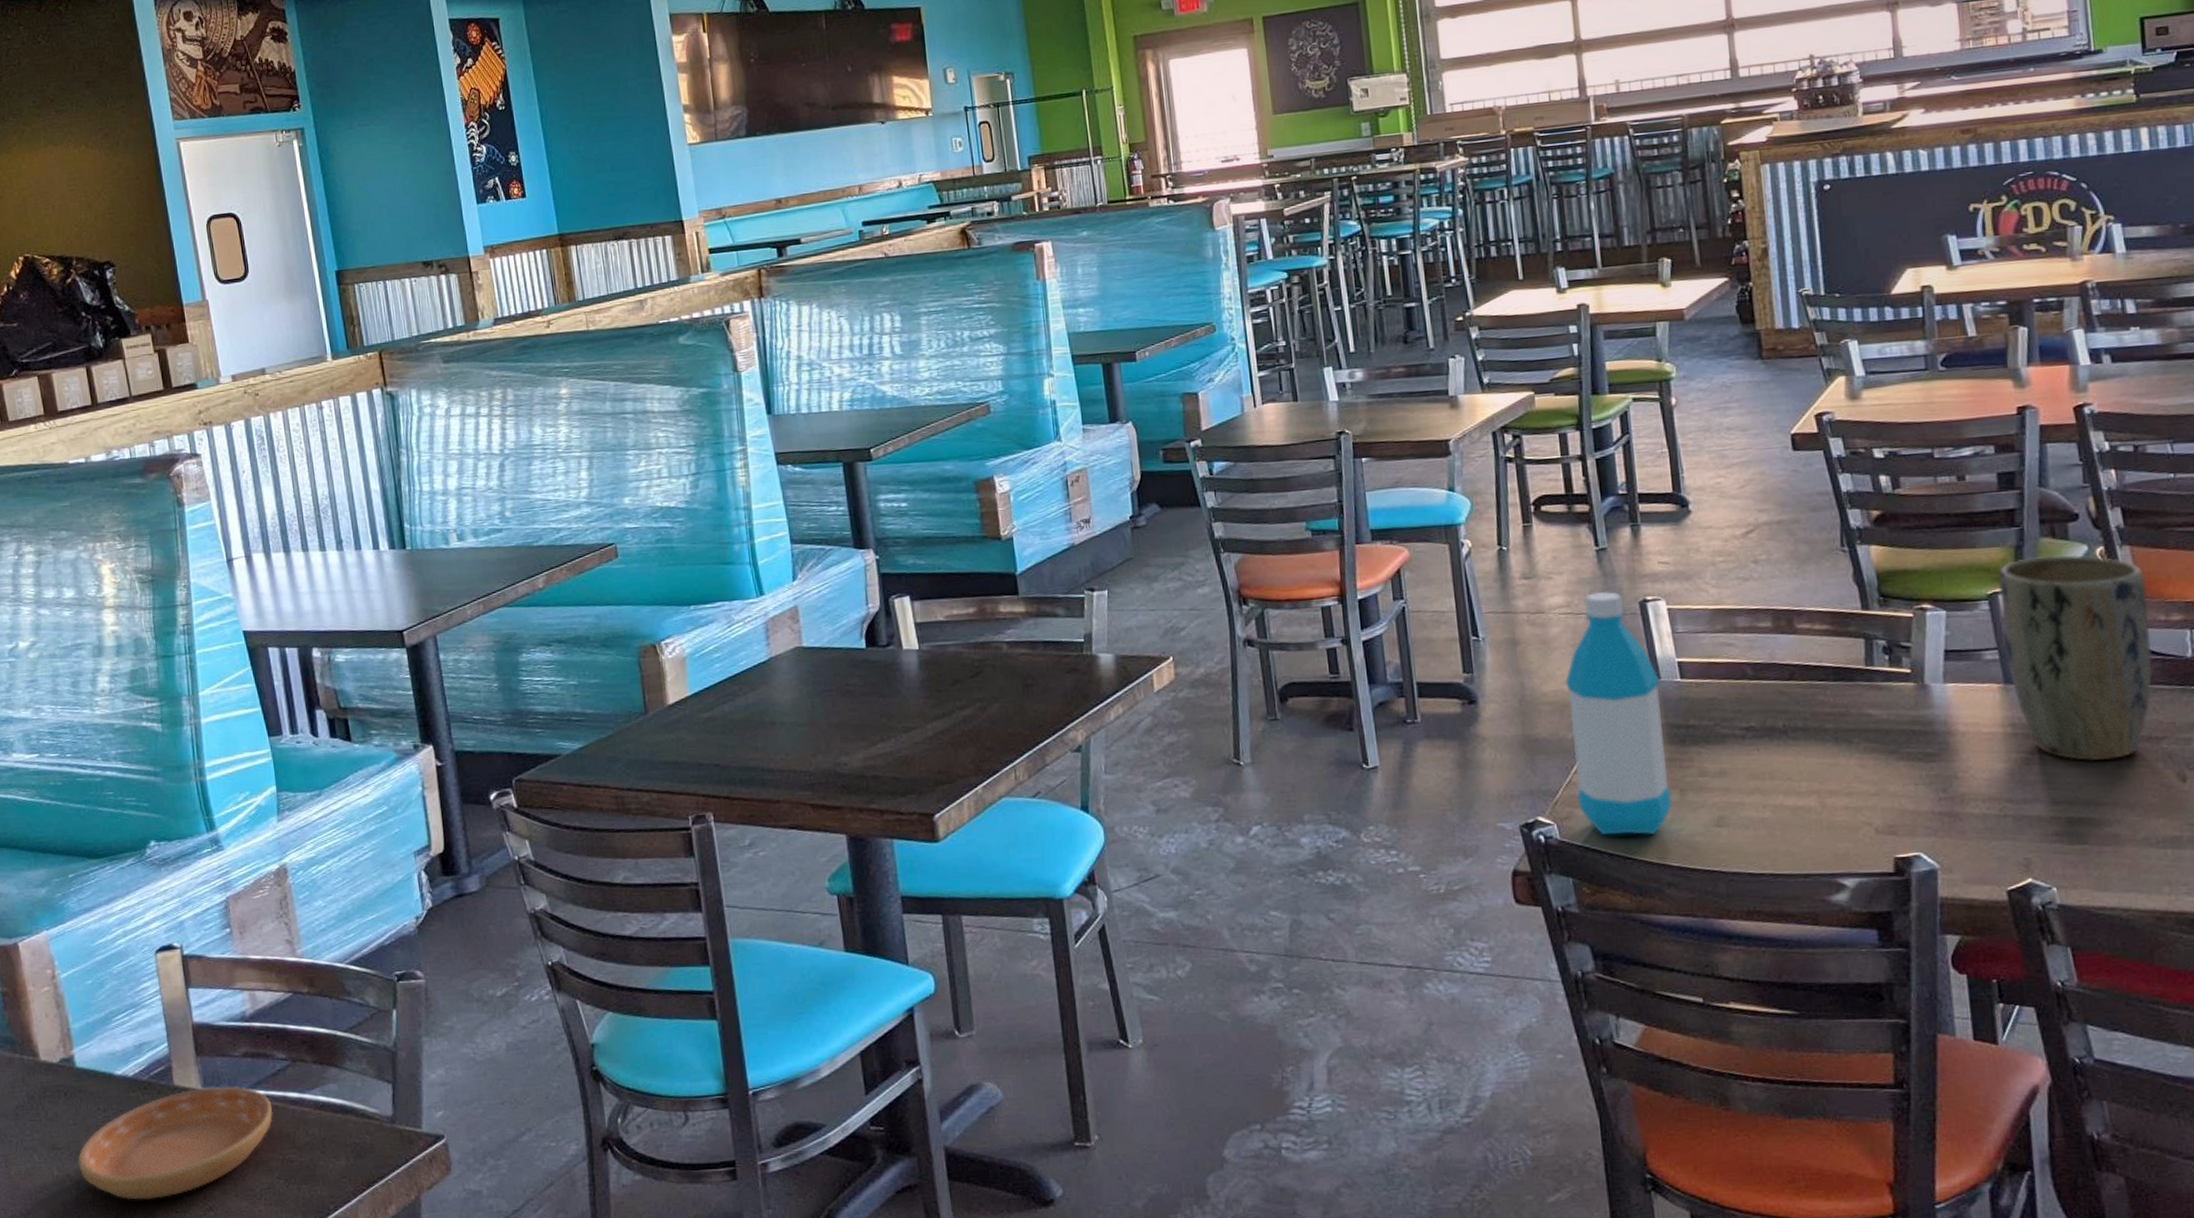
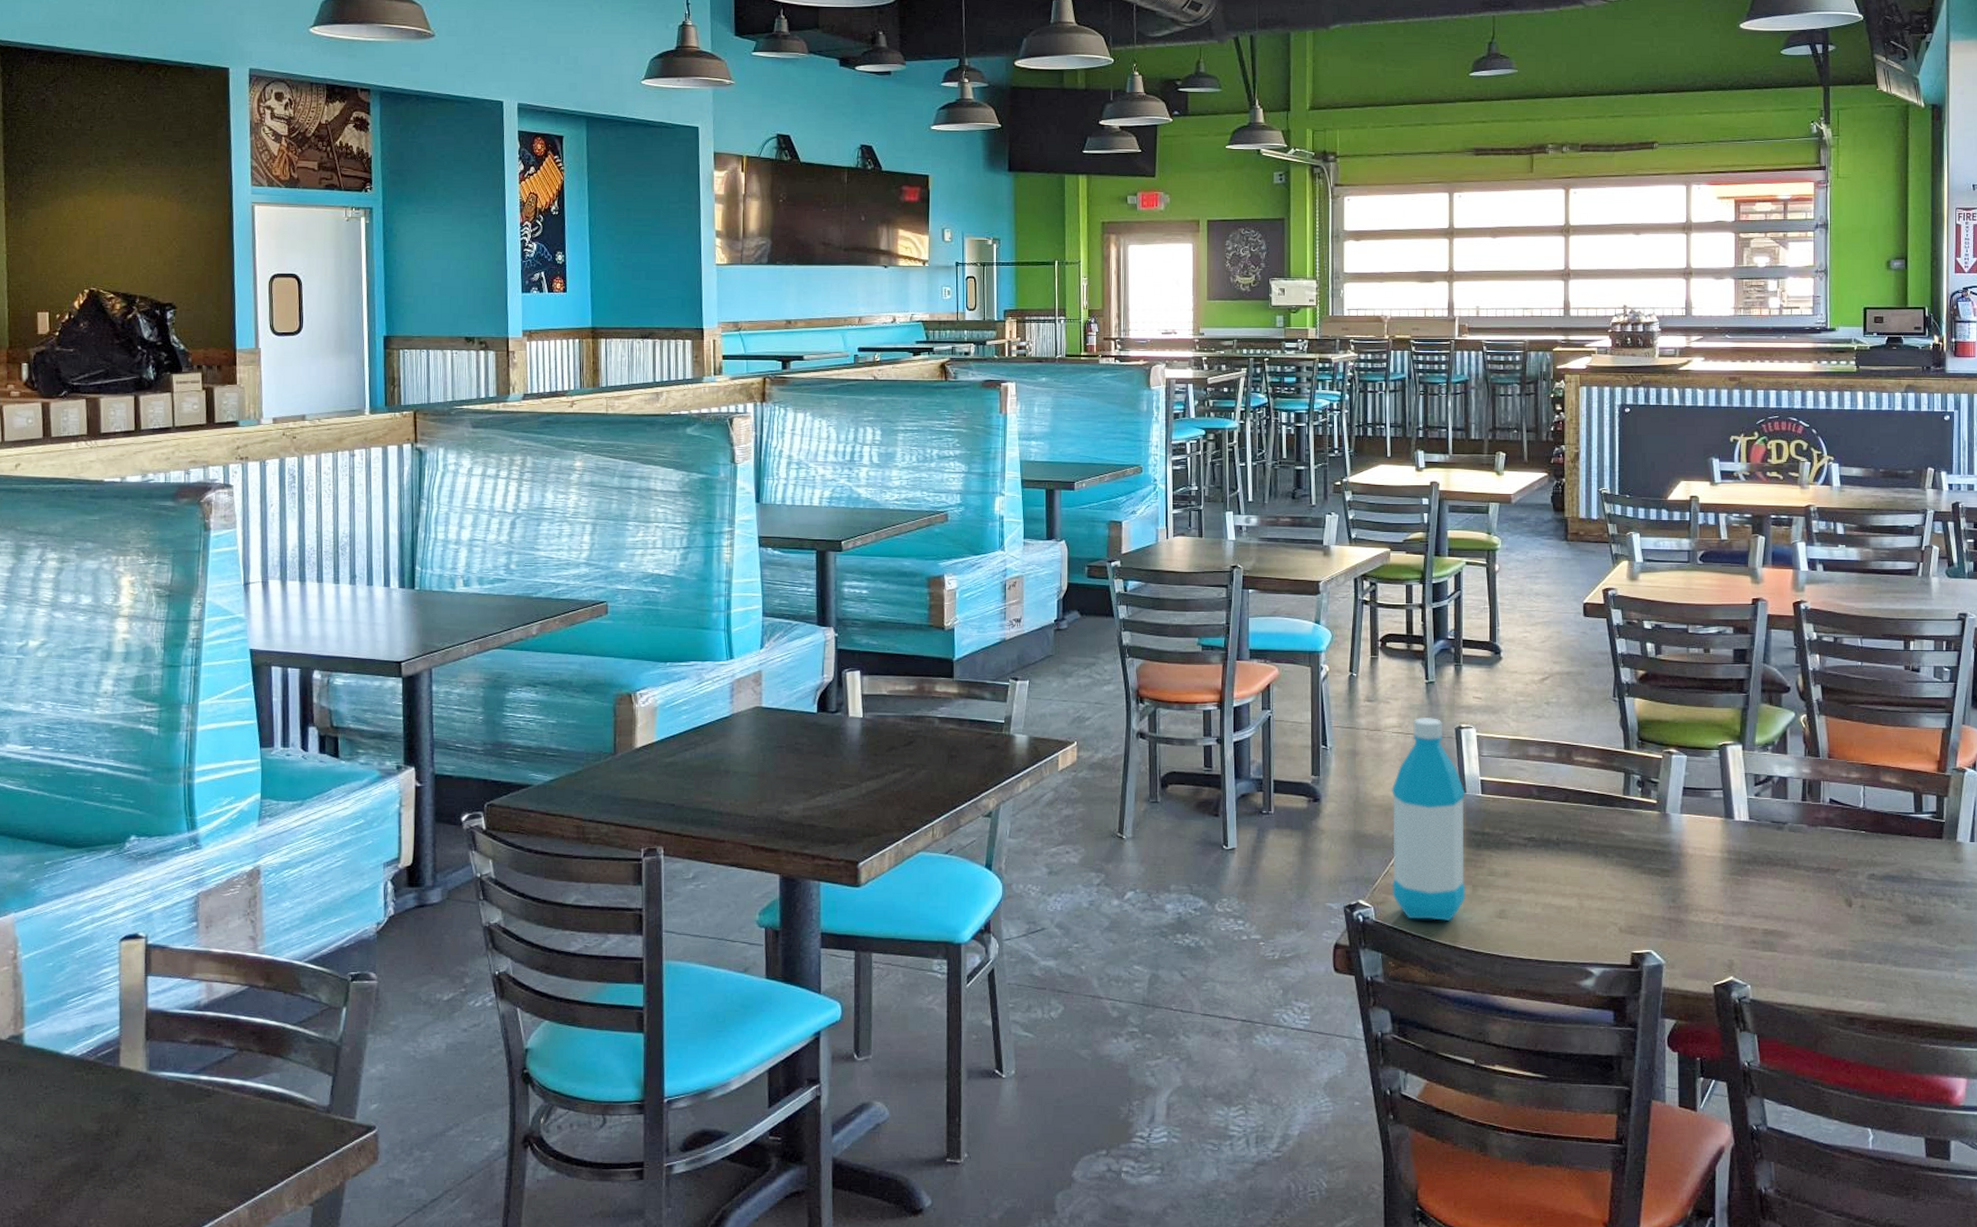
saucer: present [78,1086,273,1200] -> none [12,1070,214,1175]
plant pot: present [1998,554,2153,761] -> none [1727,718,1835,885]

